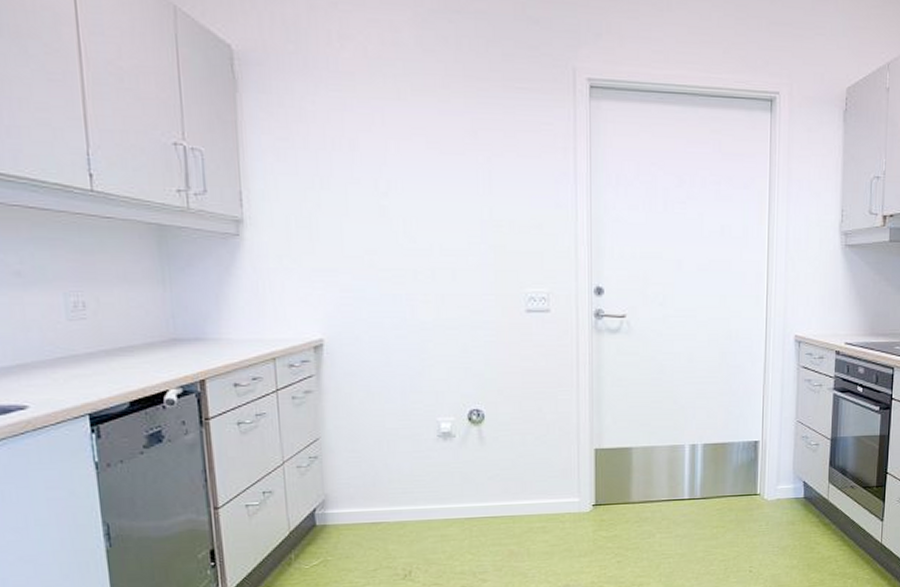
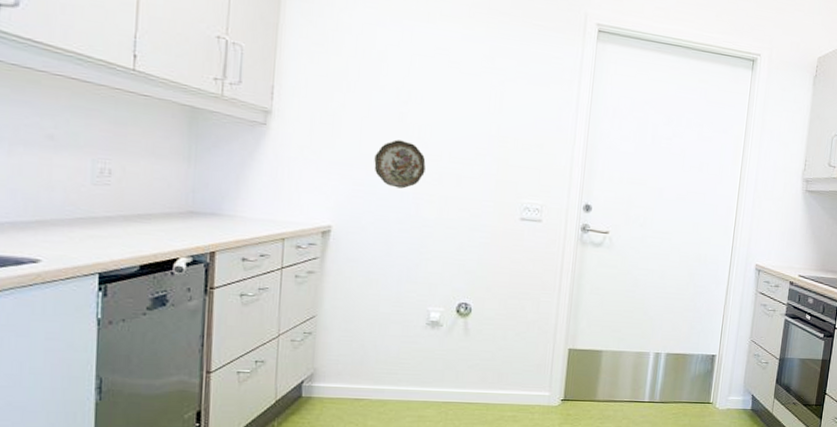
decorative plate: none [359,237,416,290] -> present [374,139,426,189]

